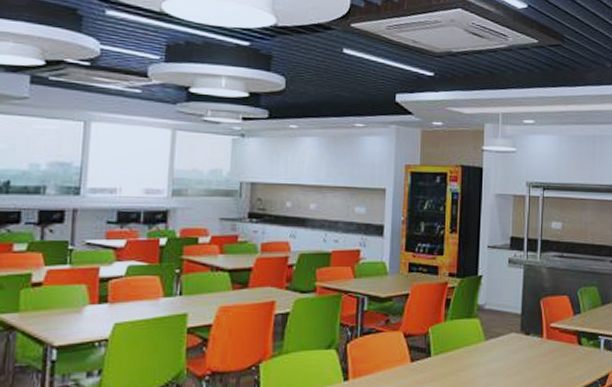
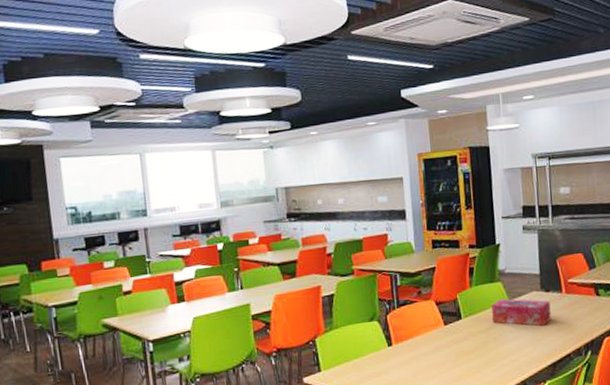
tissue box: none [465,338,529,373] -> present [491,298,551,326]

